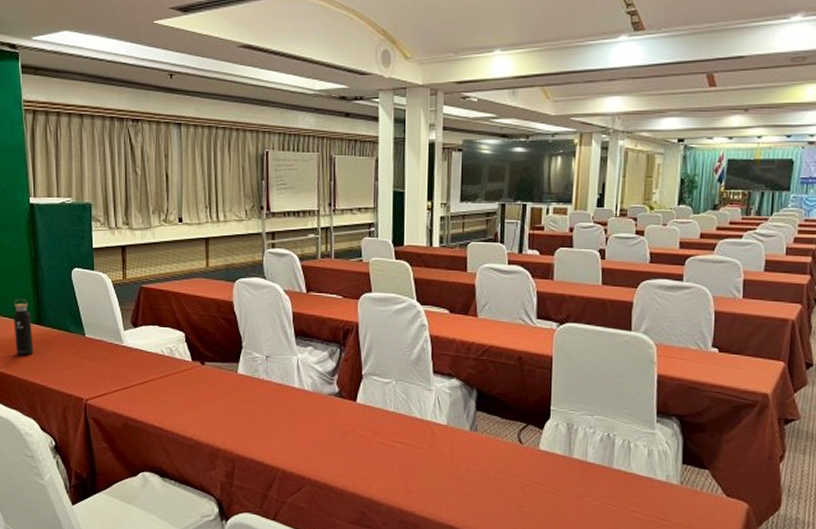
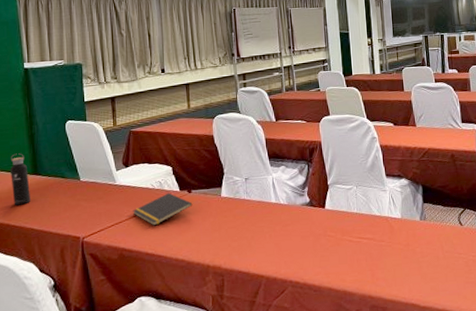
notepad: none [139,361,205,397] -> present [132,192,193,226]

